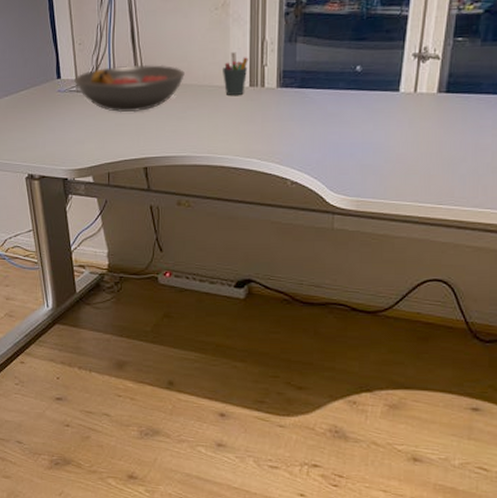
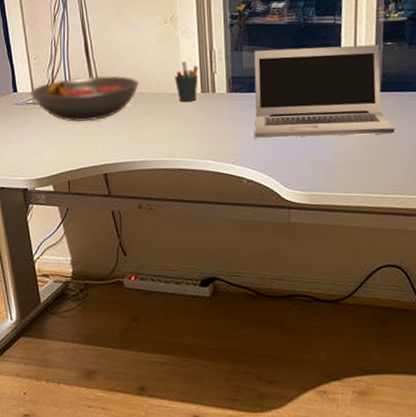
laptop: none [302,40,457,140] -> present [254,44,395,138]

